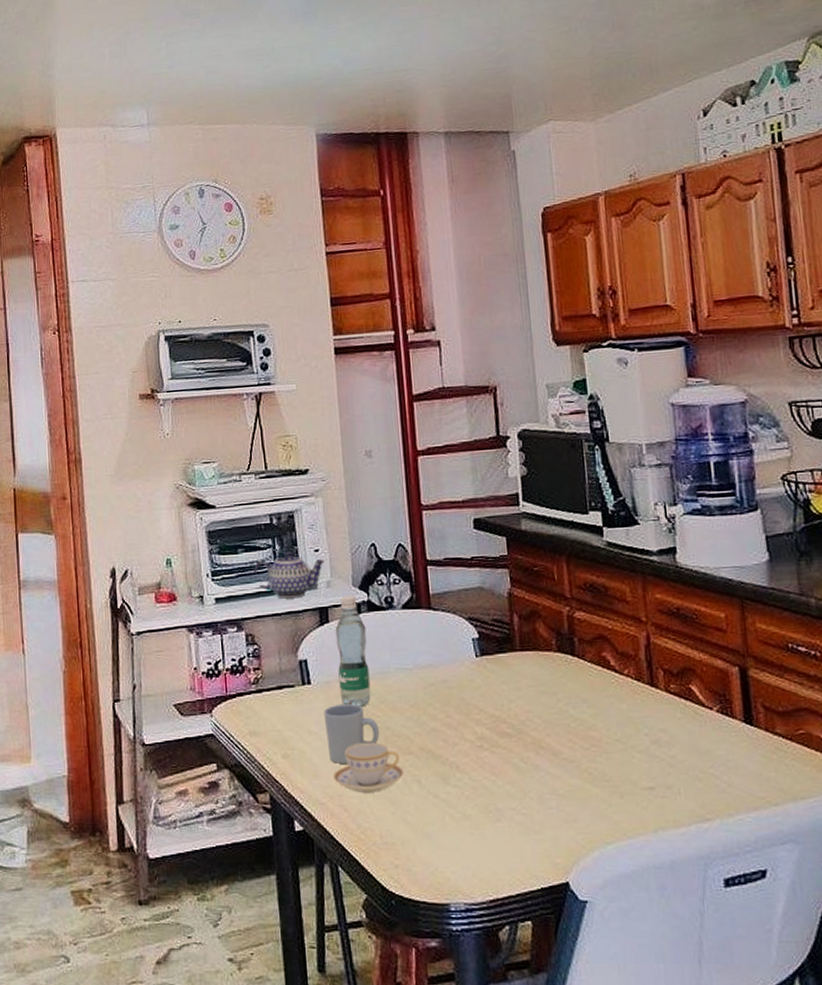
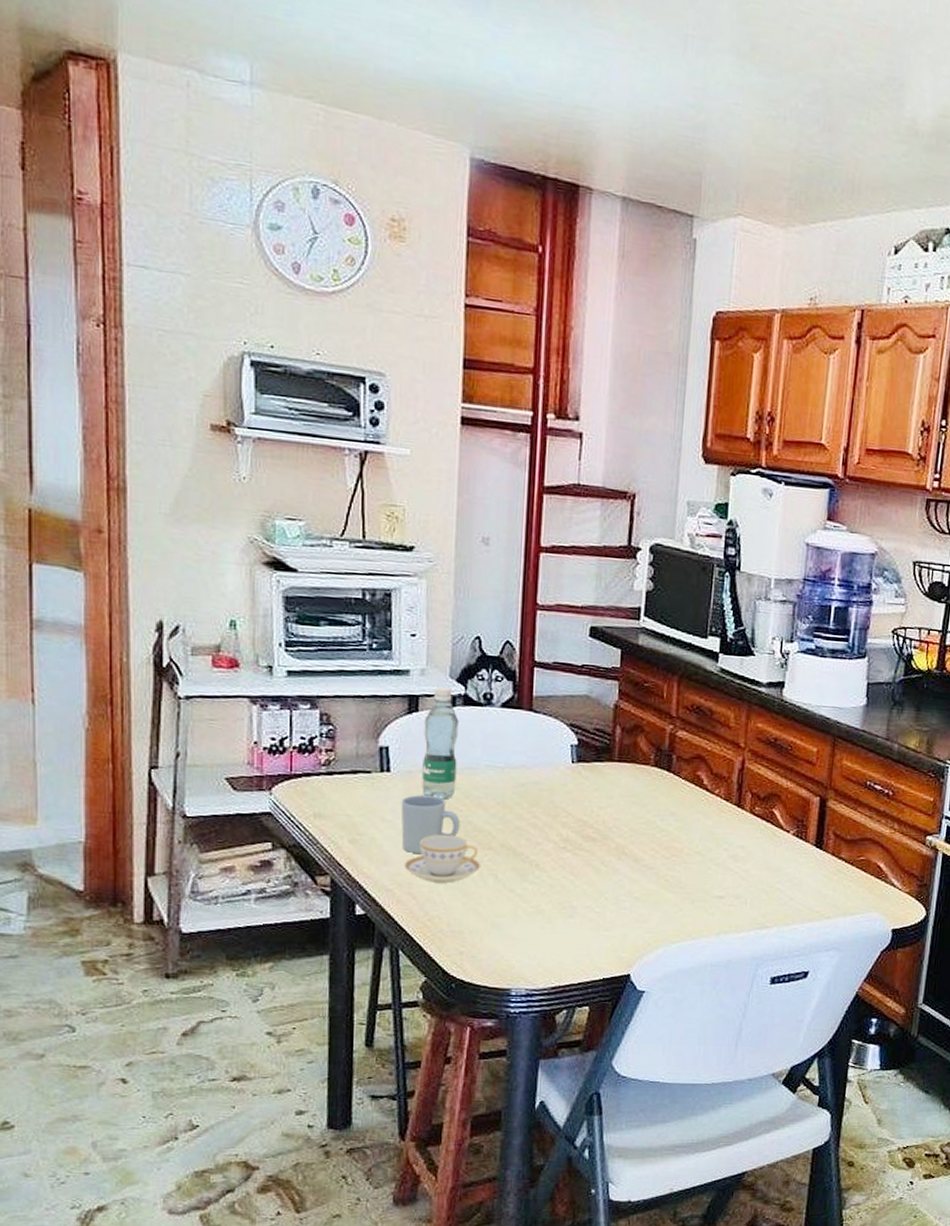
teapot: present [253,551,325,599] -> none [336,631,421,682]

